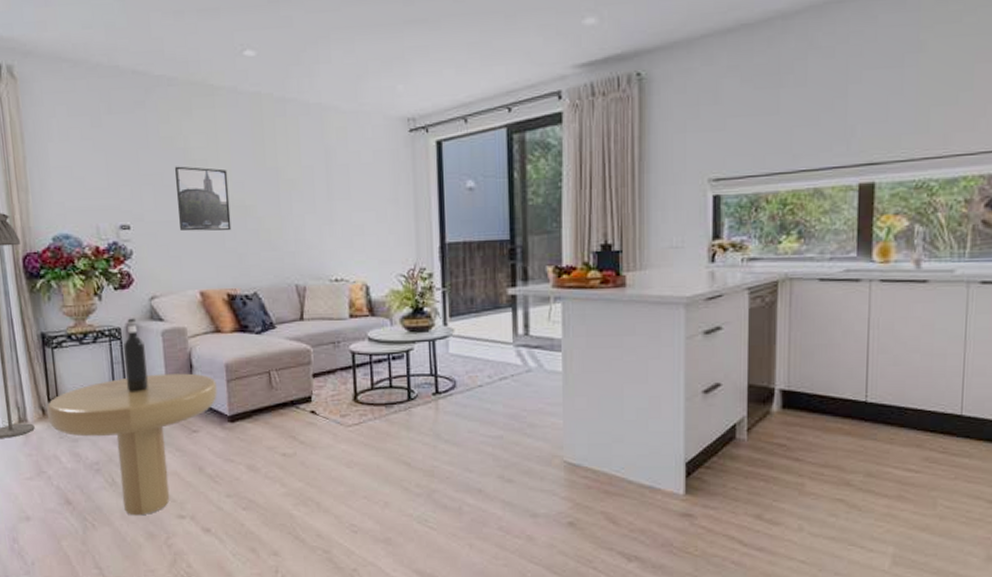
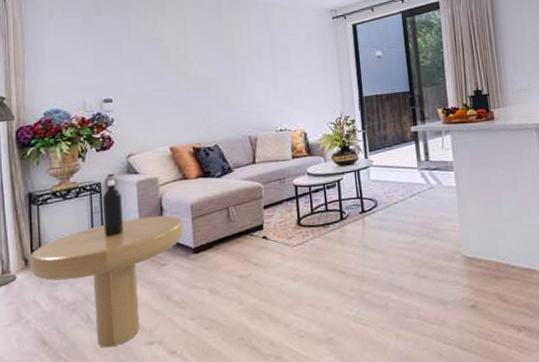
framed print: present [174,166,232,232] -> none [150,51,197,101]

